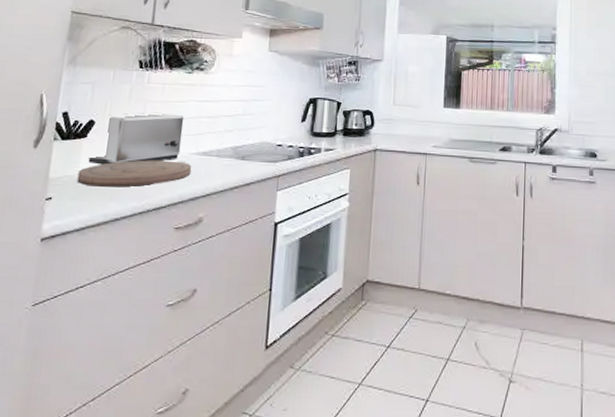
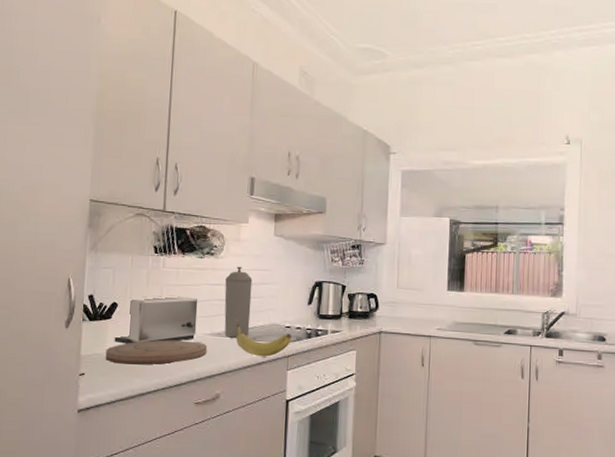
canister: none [211,82,244,157] -> present [224,266,253,338]
fruit: none [223,136,283,177] -> present [235,318,291,357]

